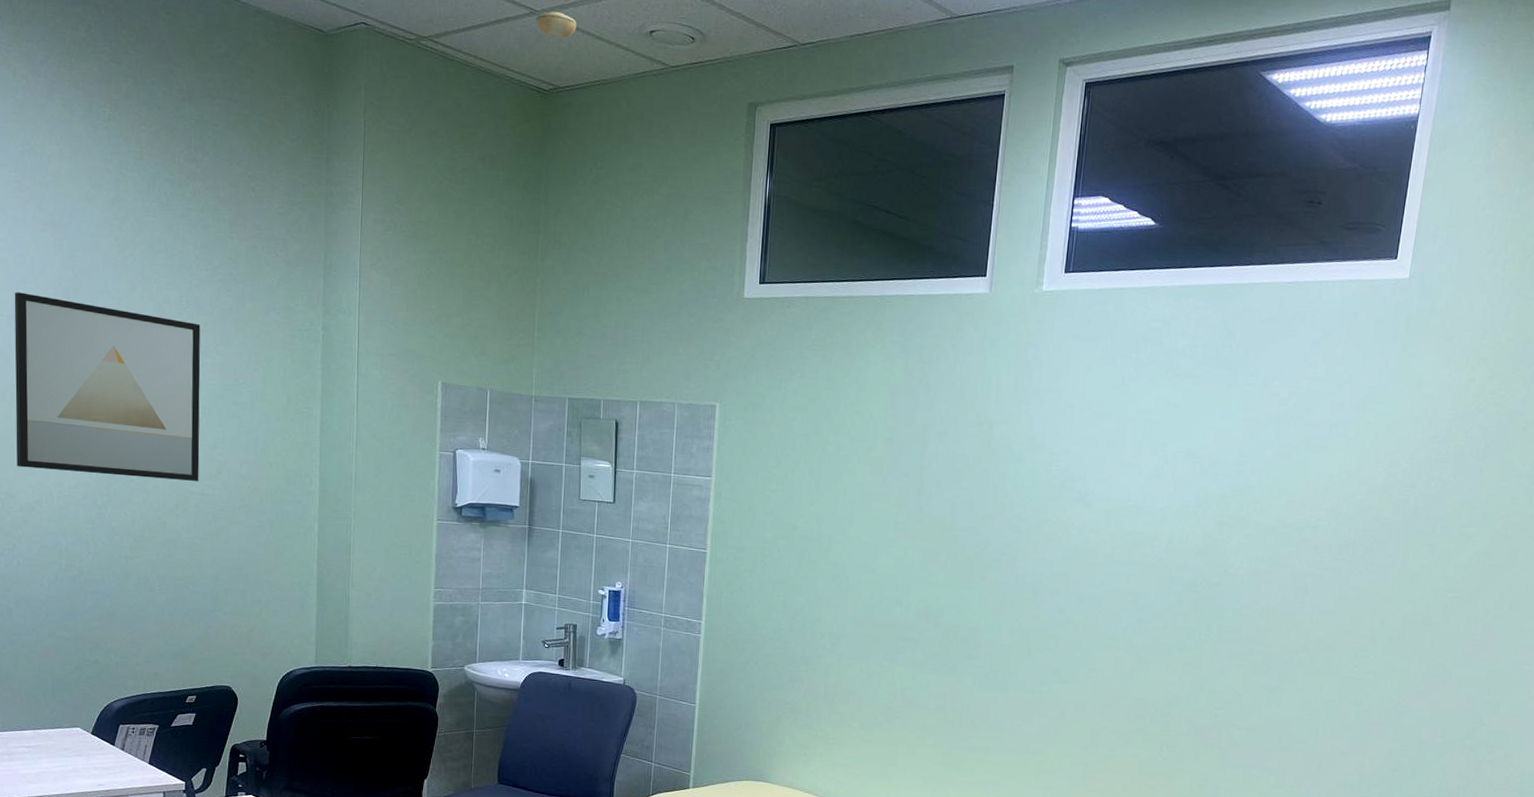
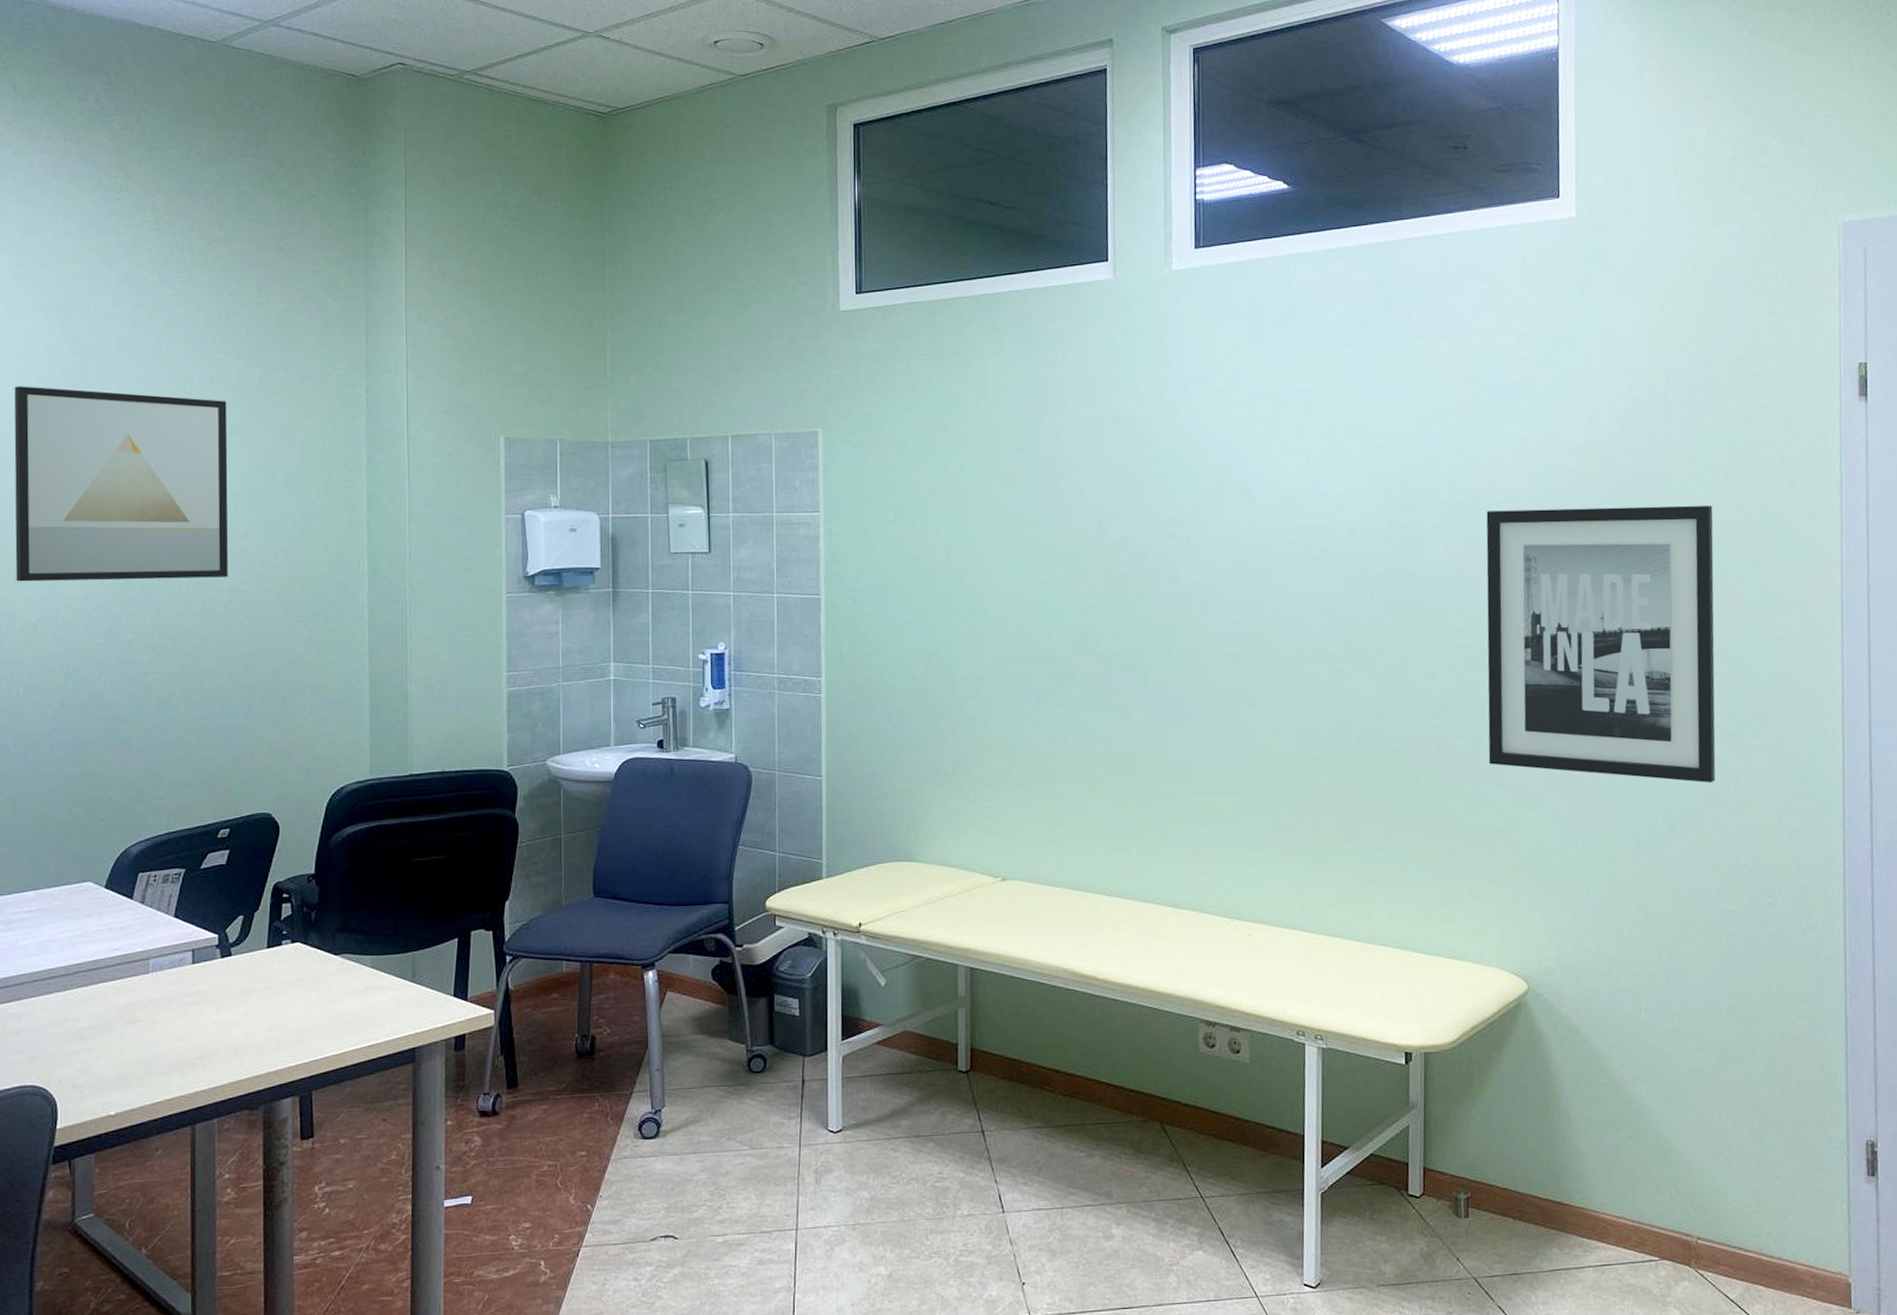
smoke detector: present [536,11,576,39] -> none [589,31,633,59]
wall art: none [1259,536,1486,787] -> present [1486,505,1716,783]

